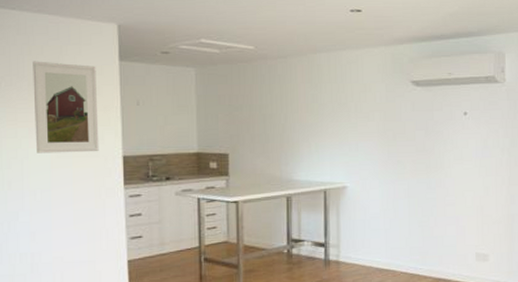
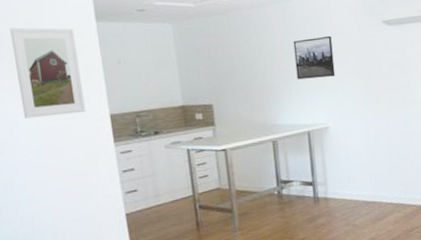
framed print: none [317,92,358,135] -> present [293,35,336,80]

